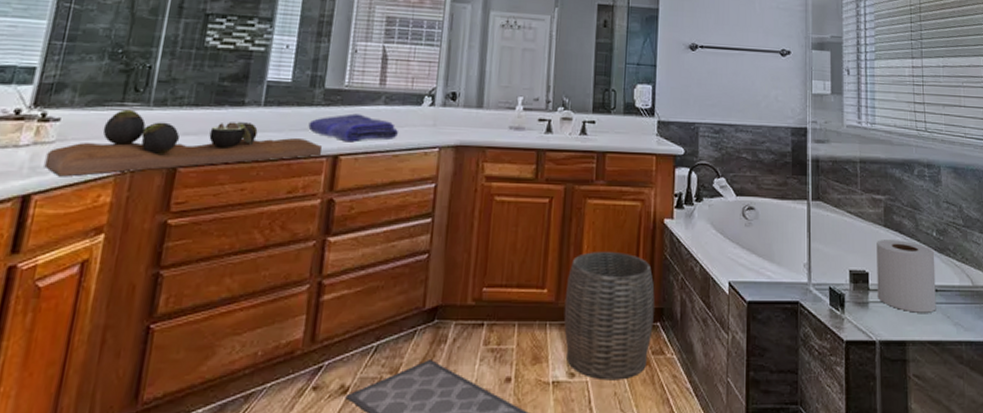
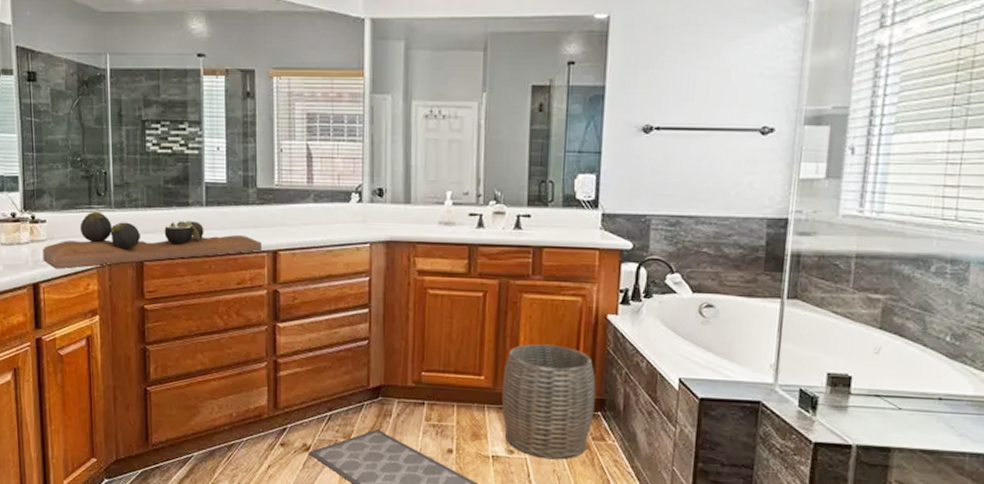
towel: present [308,113,399,142] -> none [247,211,331,239]
toilet paper roll: present [877,240,936,313] -> none [860,343,945,422]

